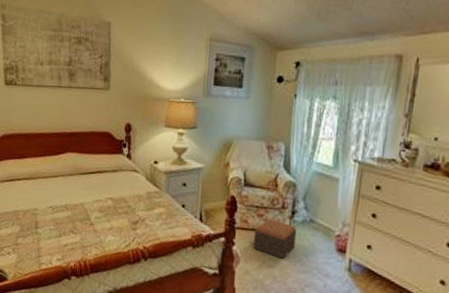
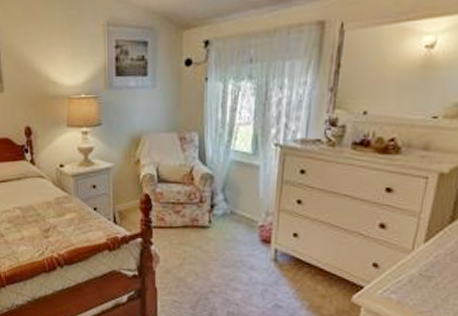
footstool: present [253,218,297,259] -> none [172,214,218,254]

